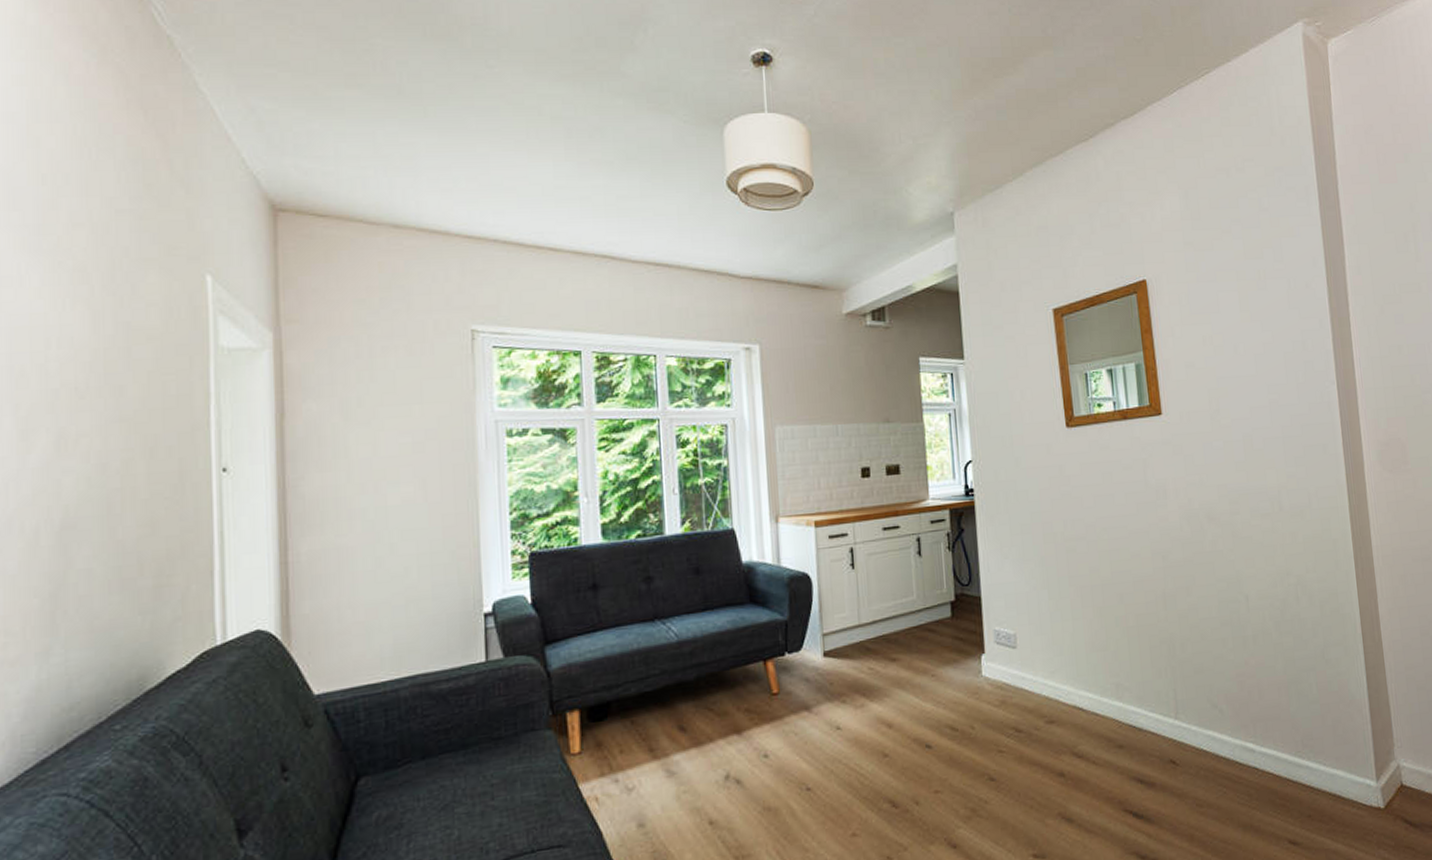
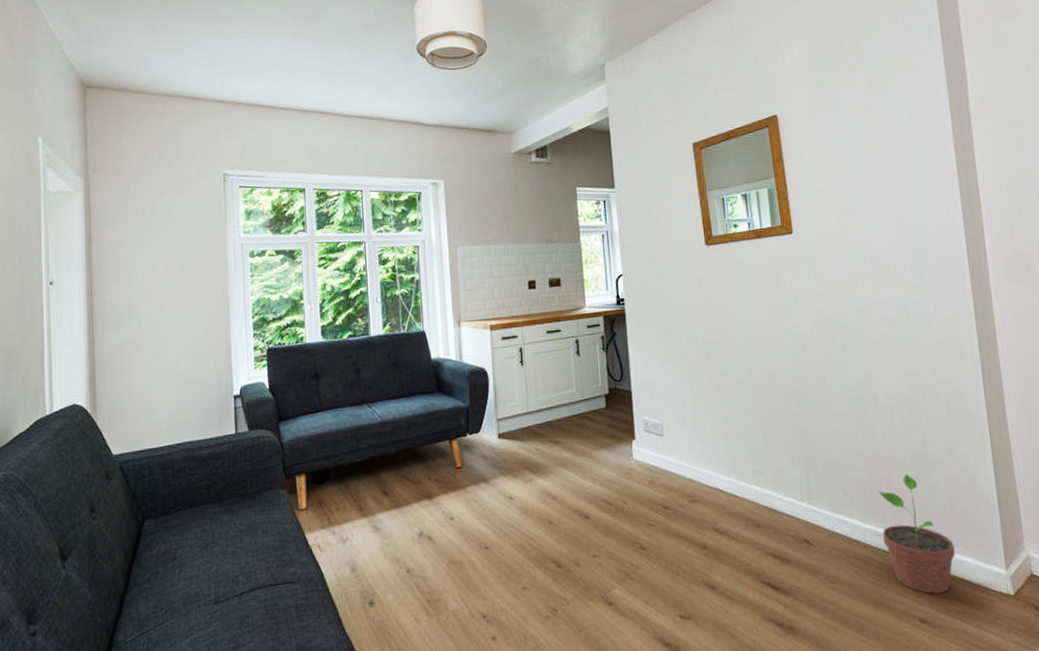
potted plant: none [1248,681,1326,813] -> present [878,473,955,594]

